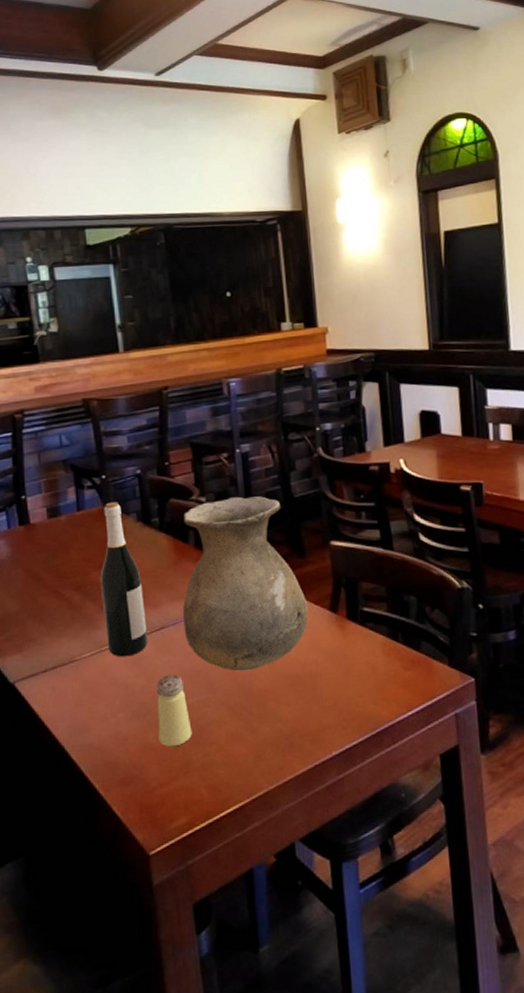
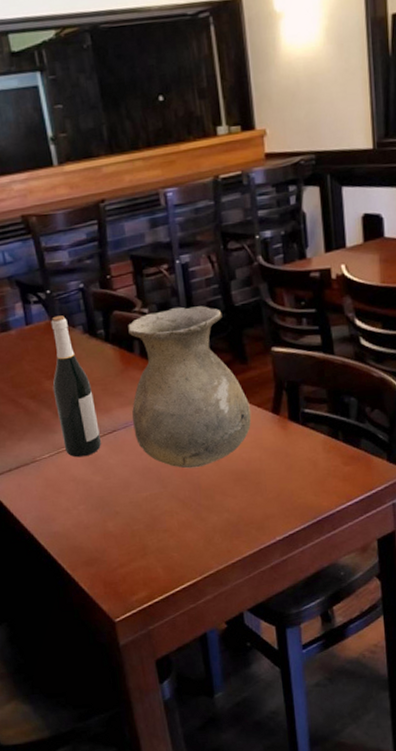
saltshaker: present [157,674,192,746] -> none [112,472,147,533]

